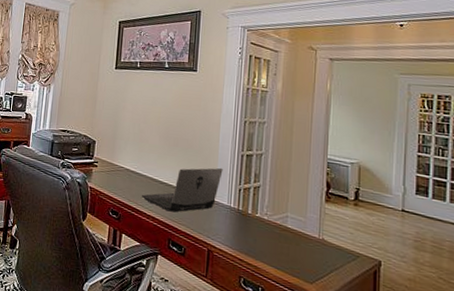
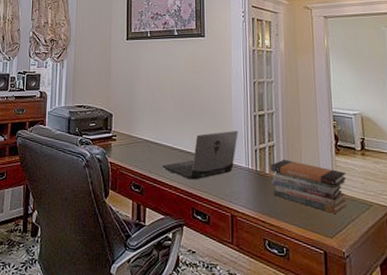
book stack: none [253,201,335,261] -> present [271,159,348,215]

